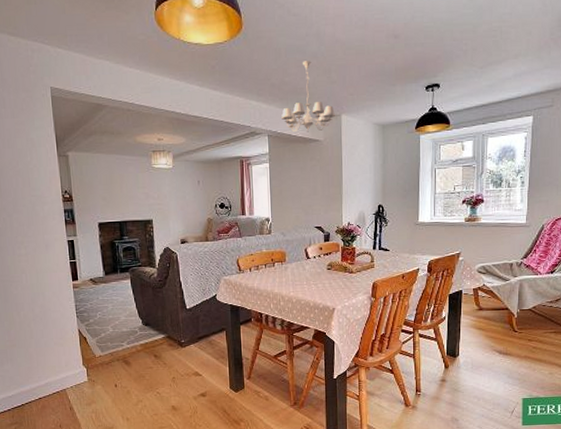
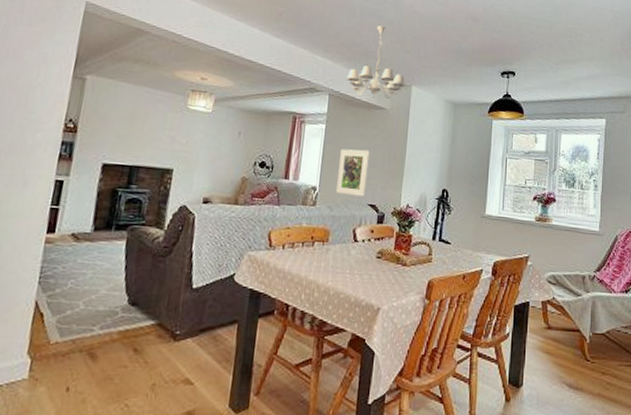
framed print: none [285,180,312,222] -> present [335,148,370,197]

